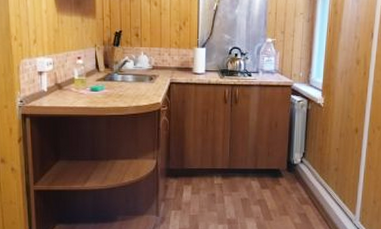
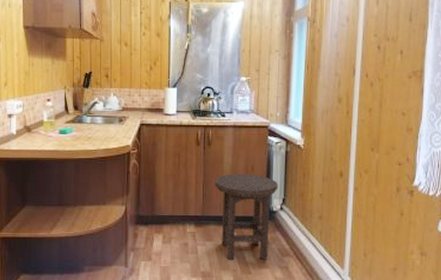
stool: none [241,130,299,208] -> present [215,174,278,260]

